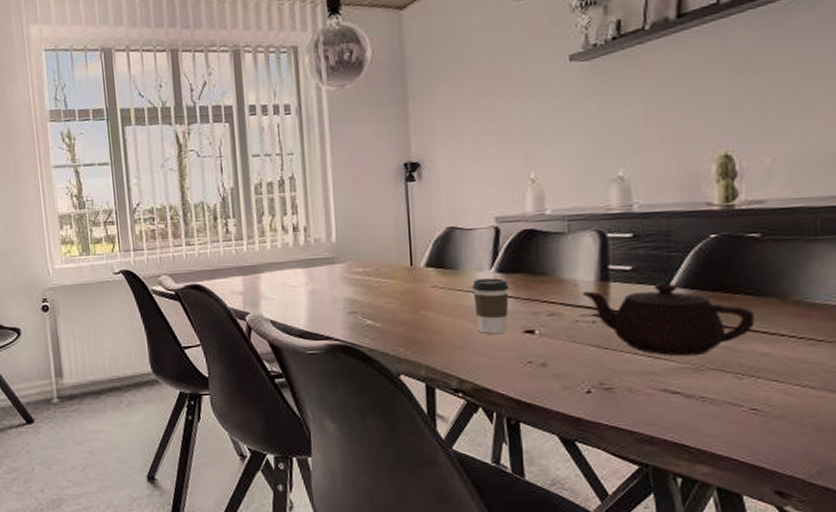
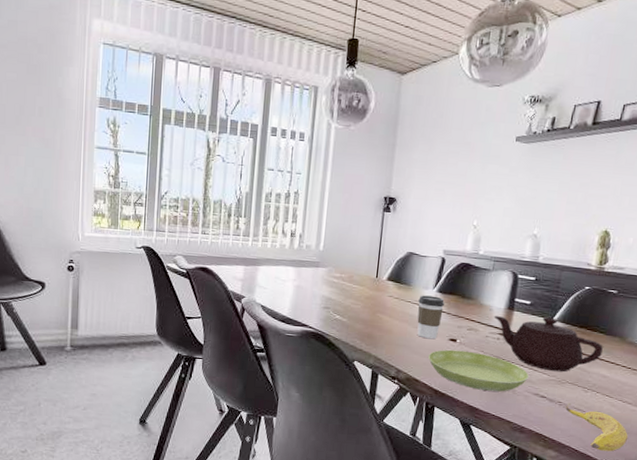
saucer: none [498,343,648,393] -> present [428,349,529,392]
banana: none [711,396,819,459] -> present [565,402,628,452]

